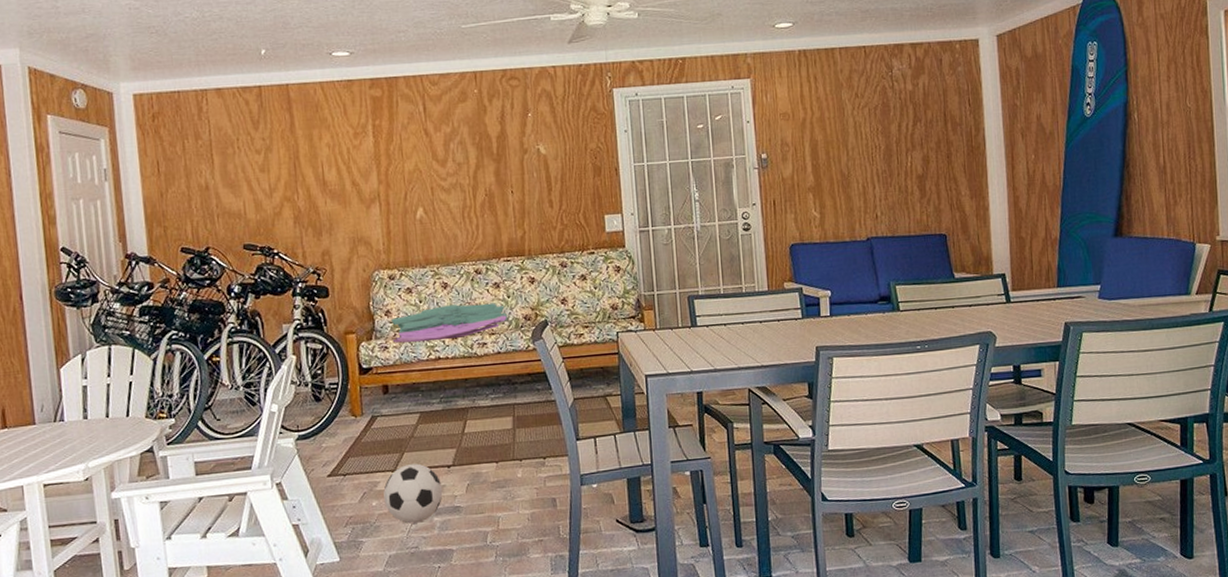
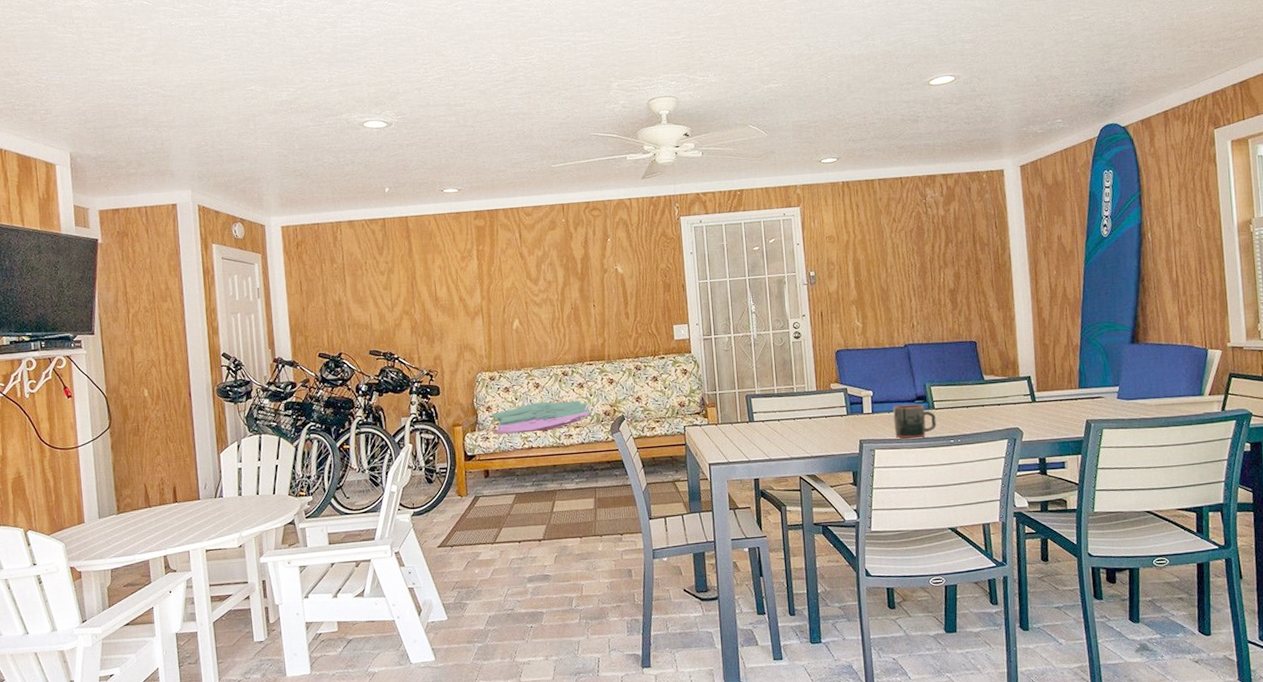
soccer ball: present [383,463,443,524] -> none [484,537,535,589]
mug: none [853,305,902,345] -> present [893,404,937,439]

